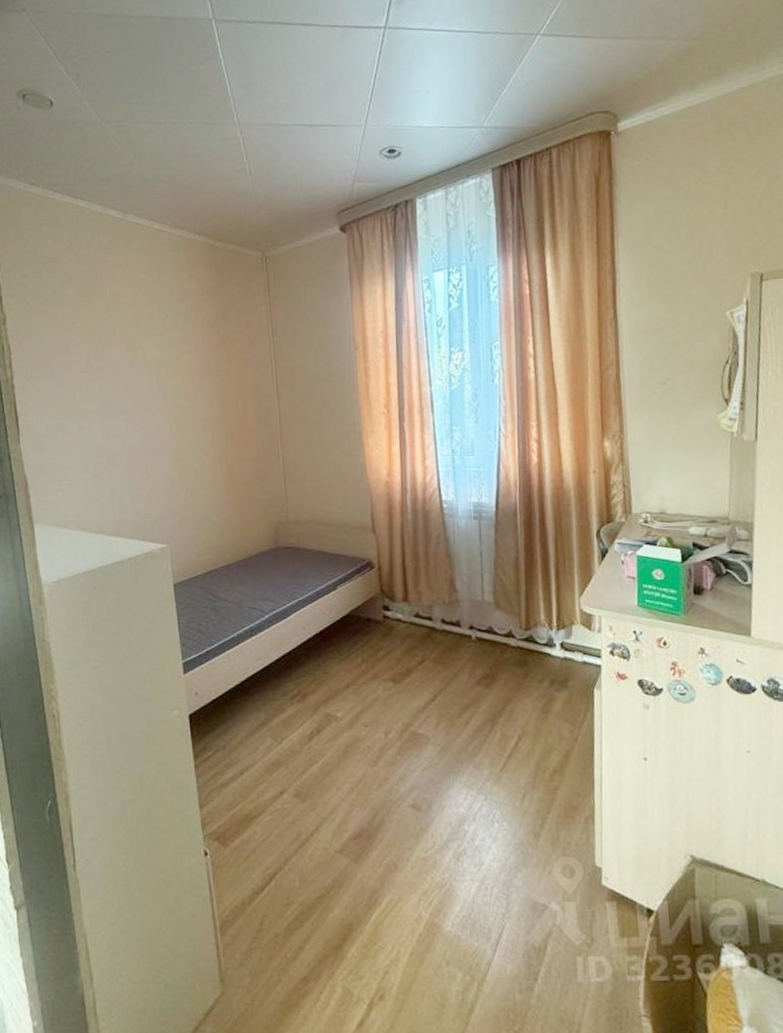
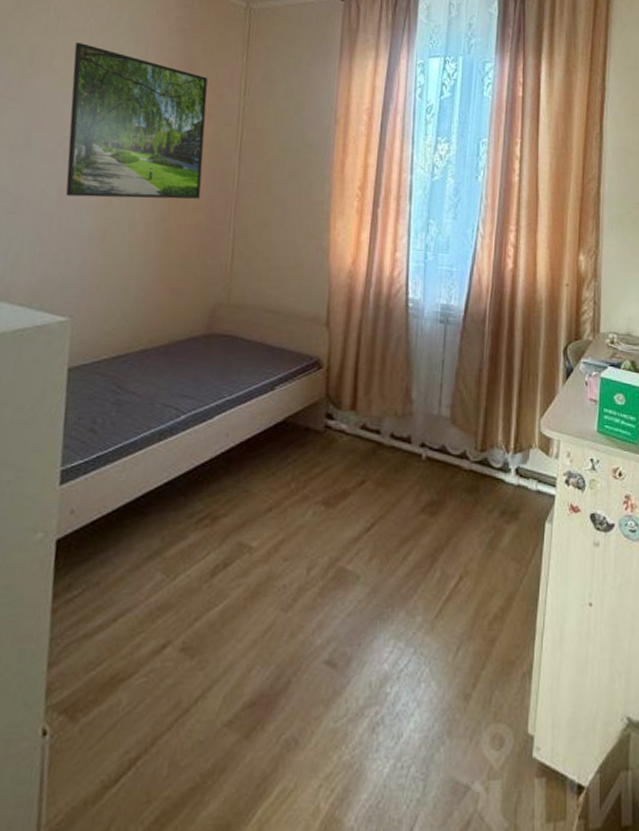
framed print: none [131,315,251,446] -> present [65,42,208,199]

